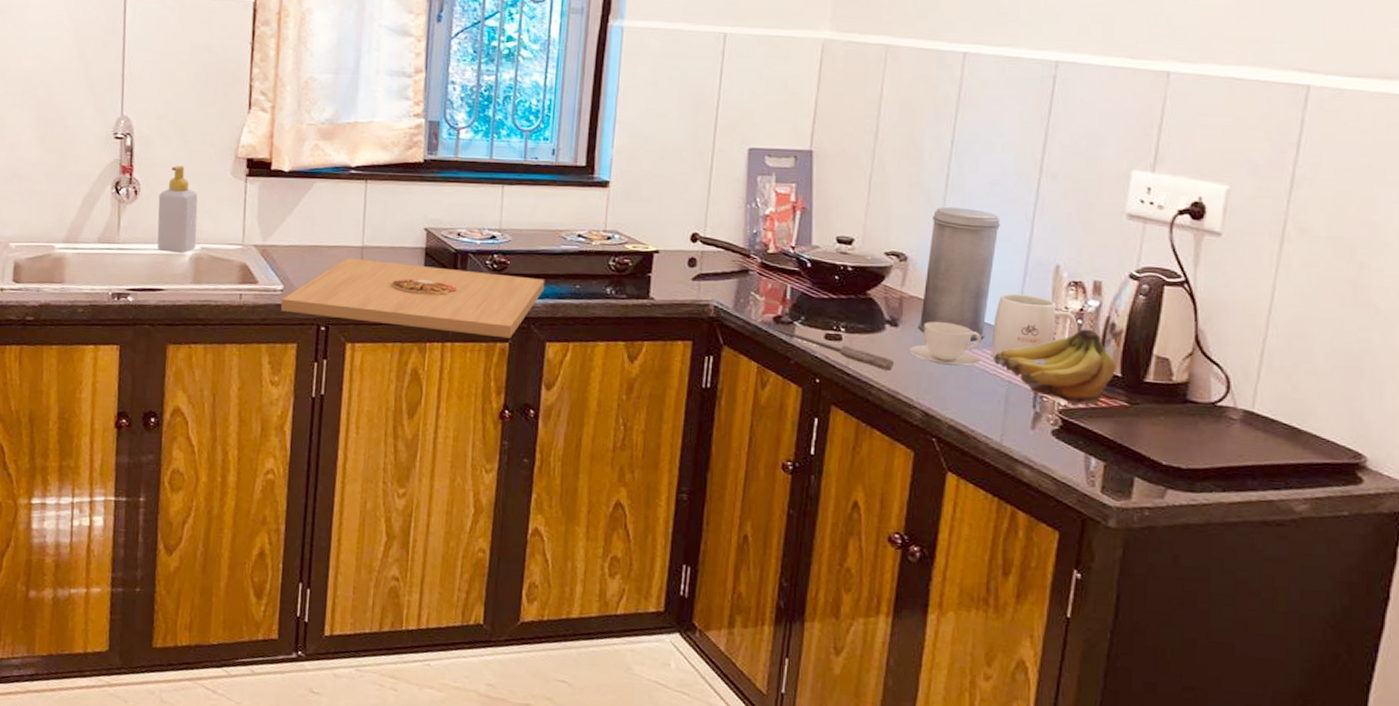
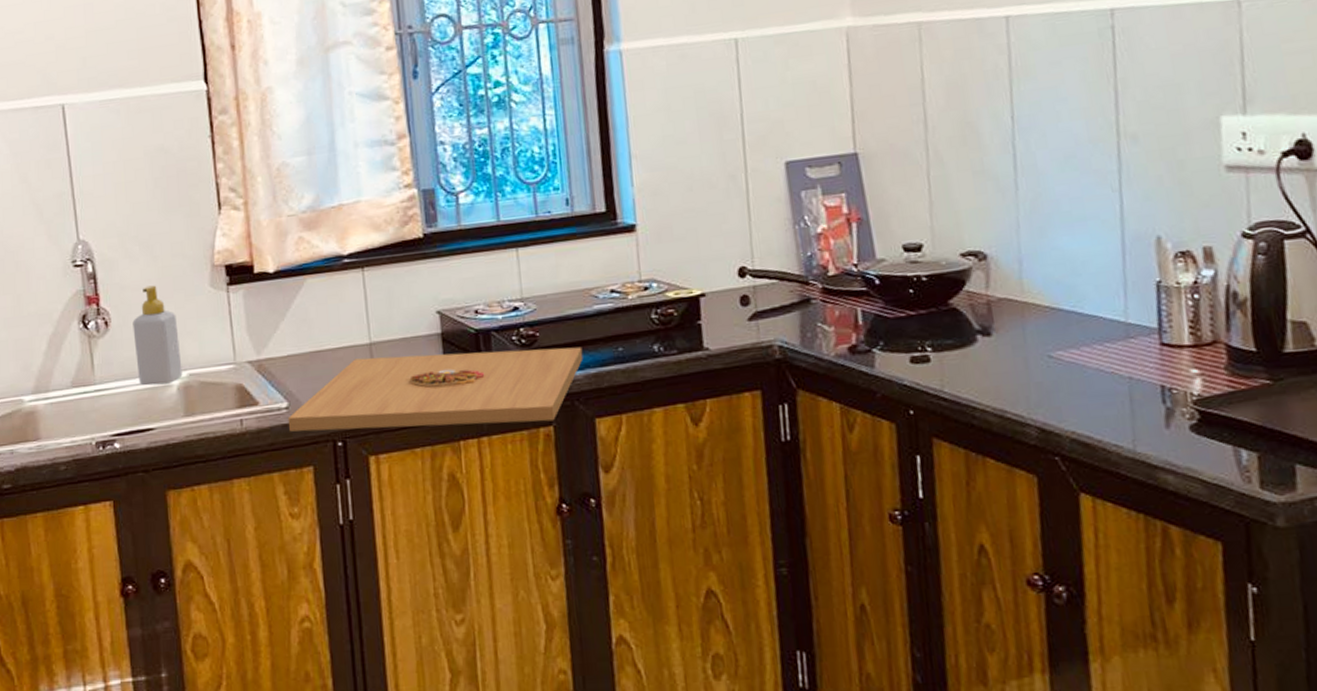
kitchen knife: present [767,326,895,371] -> none [842,359,996,388]
teacup: present [908,321,981,366] -> none [1008,321,1092,371]
canister: present [918,207,1000,340] -> none [1006,188,1093,338]
mug: present [991,293,1079,358] -> none [1098,275,1198,354]
fruit: present [993,329,1116,405] -> none [1106,303,1249,392]

